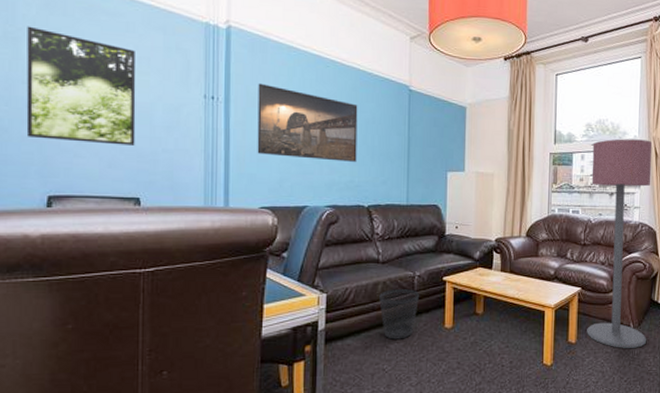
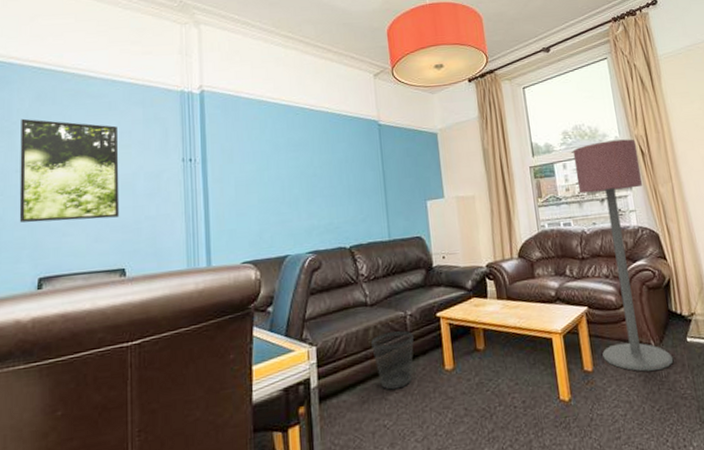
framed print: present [257,83,358,162] -> none [232,139,334,209]

